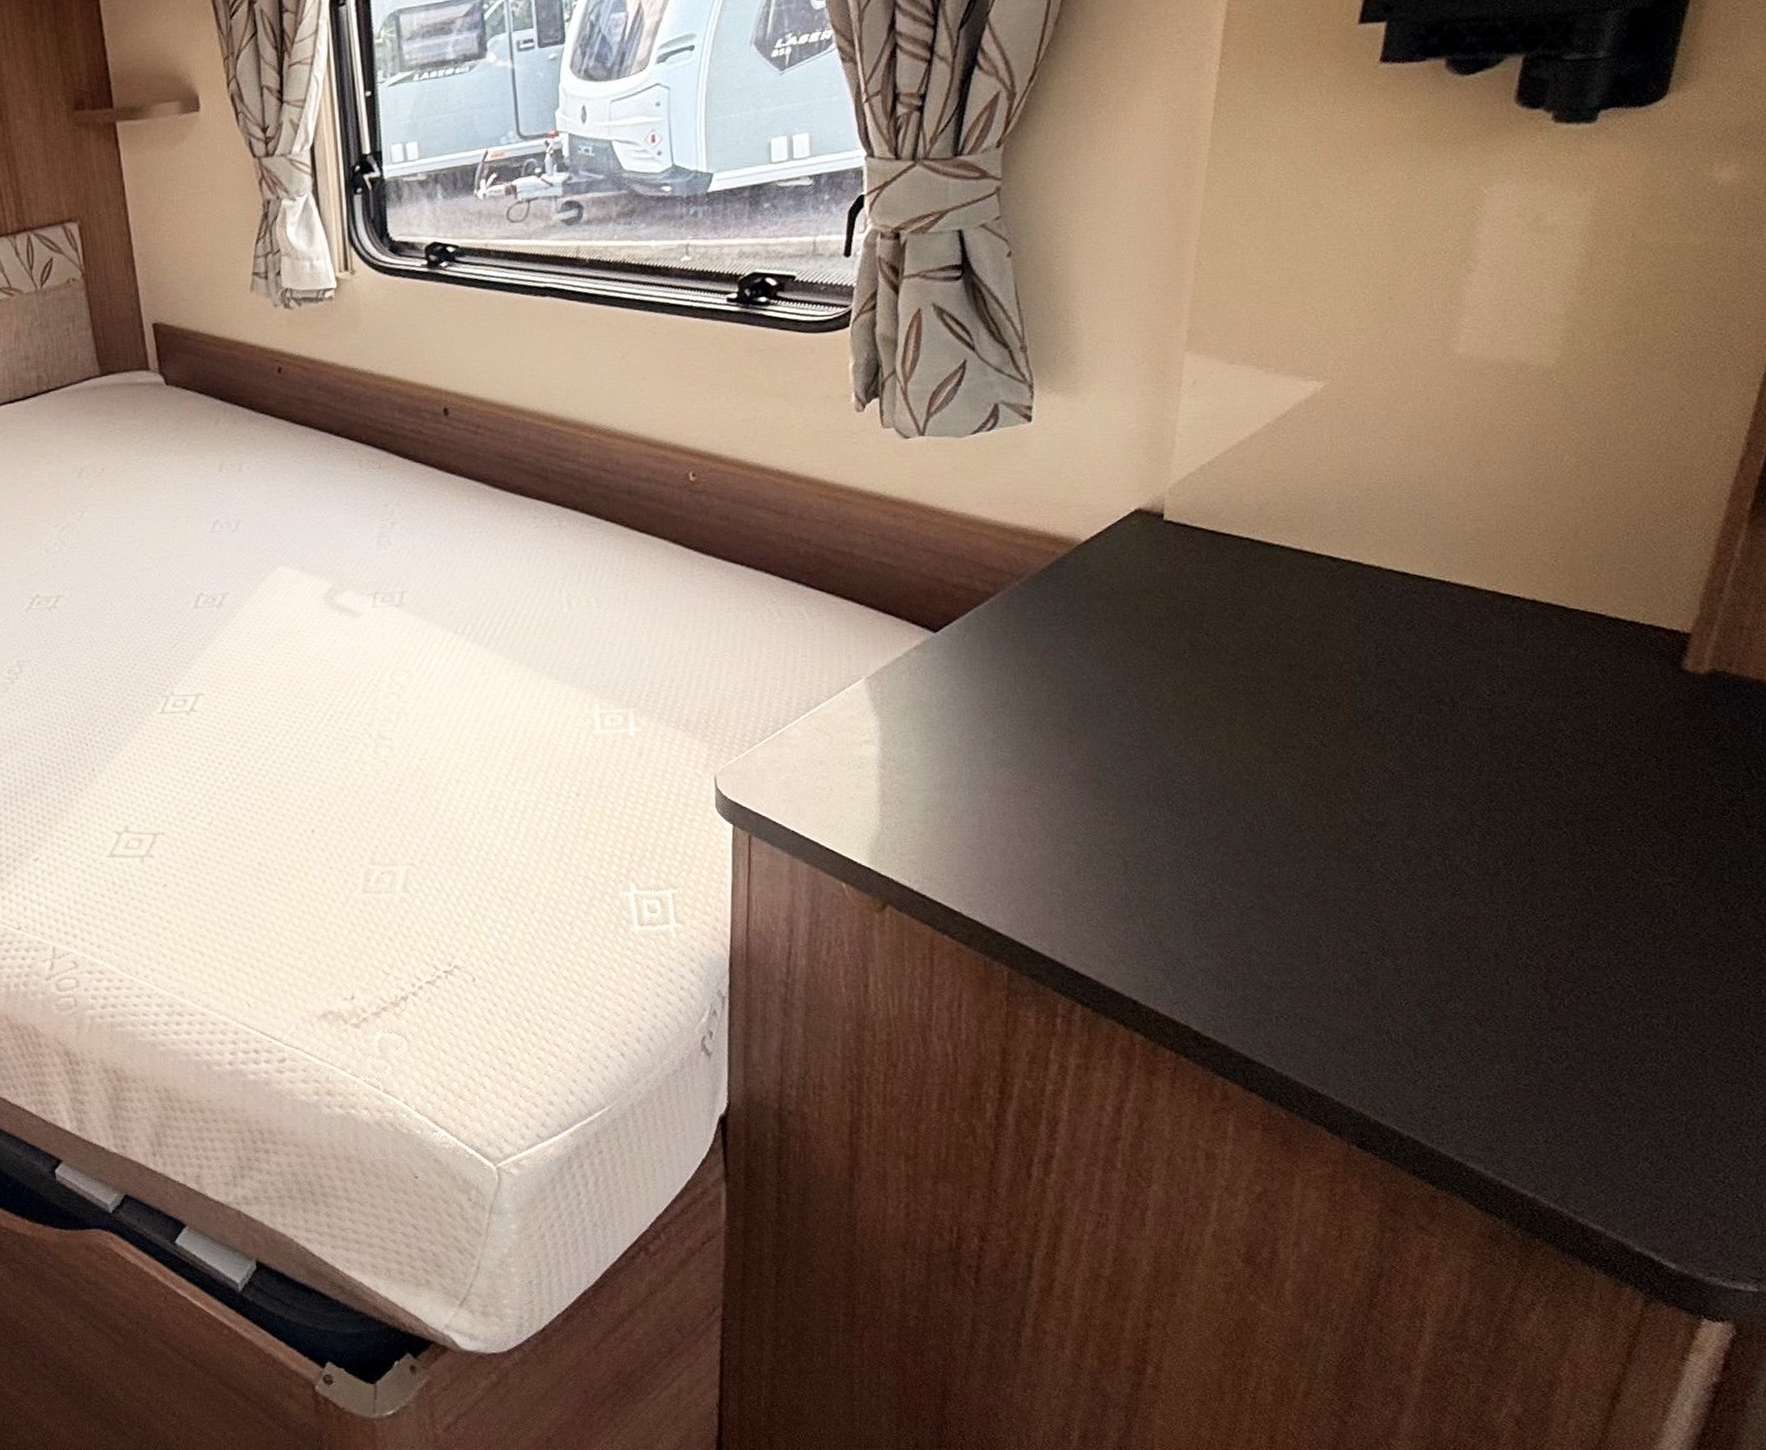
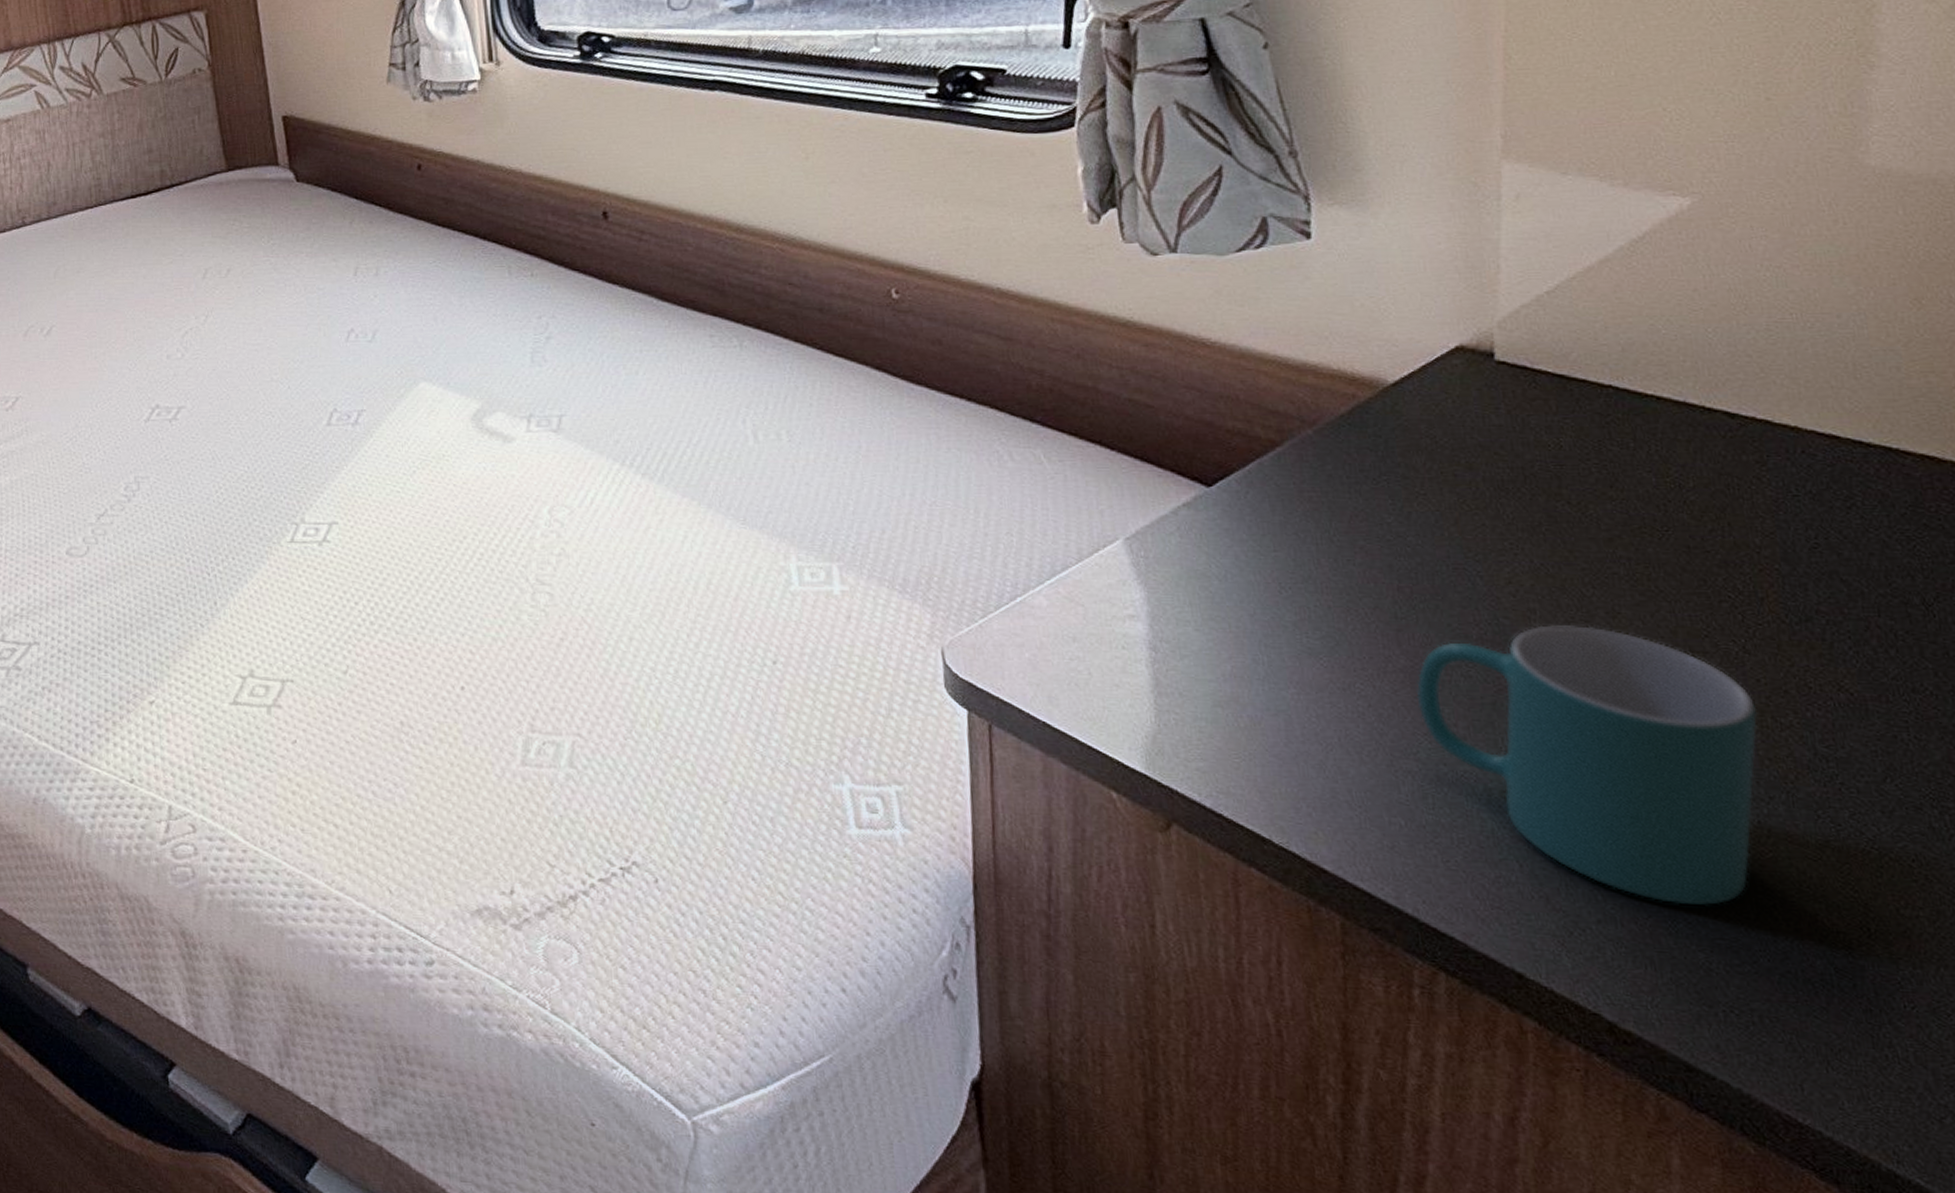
mug: none [1079,731,1326,941] -> present [1416,625,1758,907]

